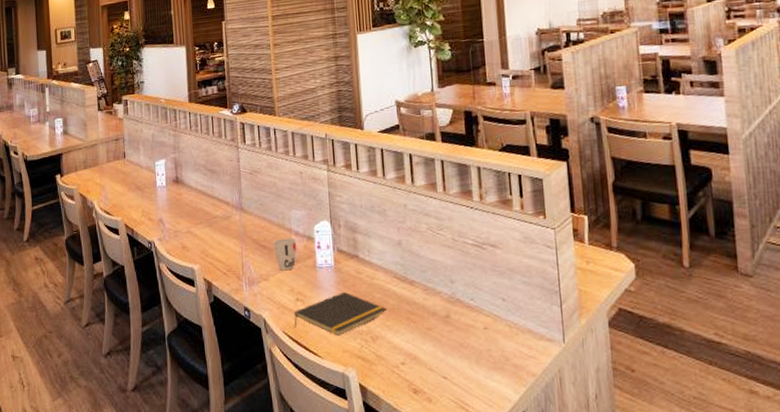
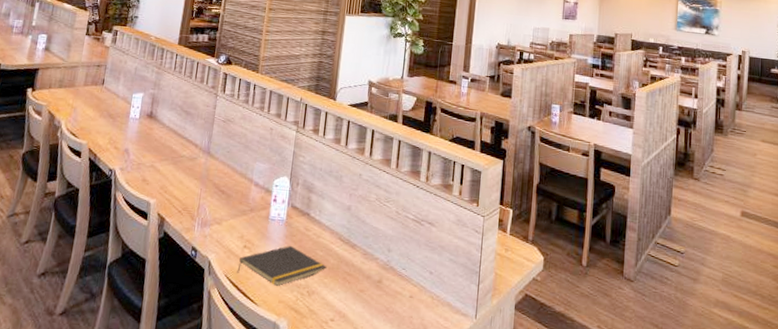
cup: present [273,238,297,271] -> none [231,187,255,218]

